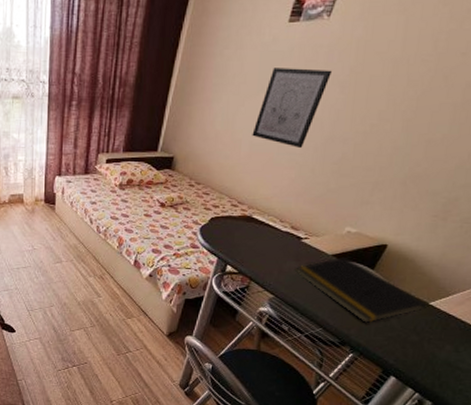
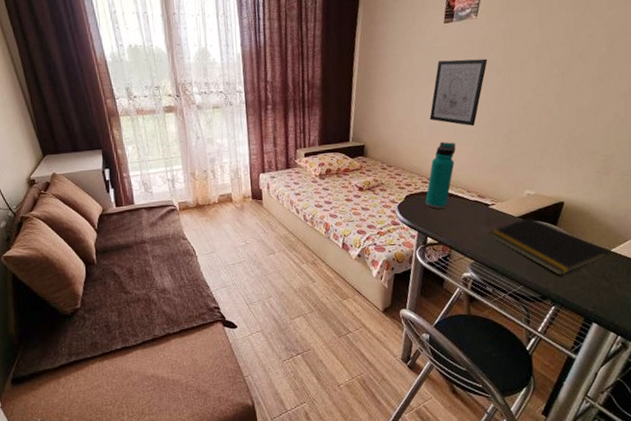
water bottle: none [231,162,277,236] -> present [425,141,456,209]

